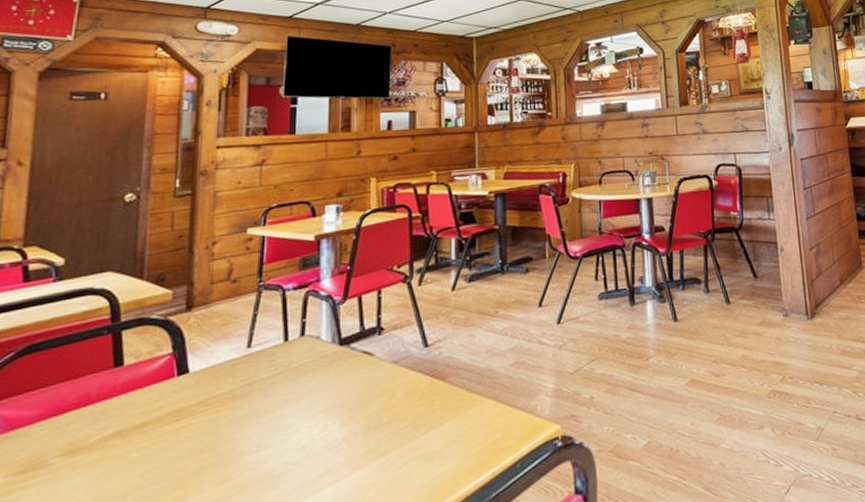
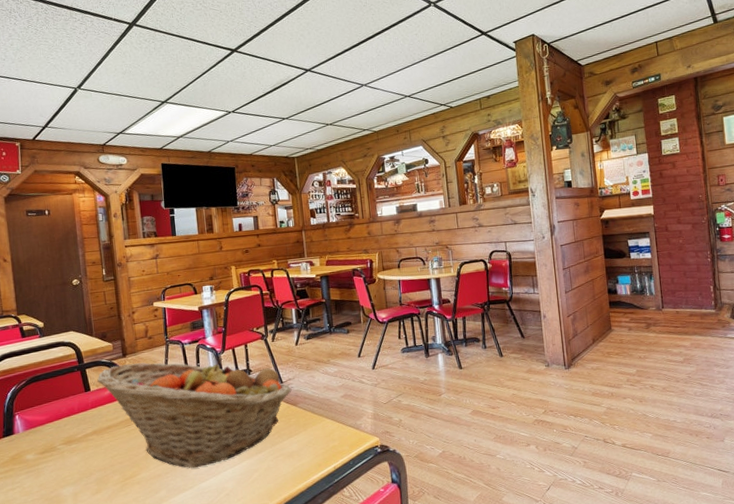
fruit basket: none [138,310,440,487] -> present [97,358,292,469]

